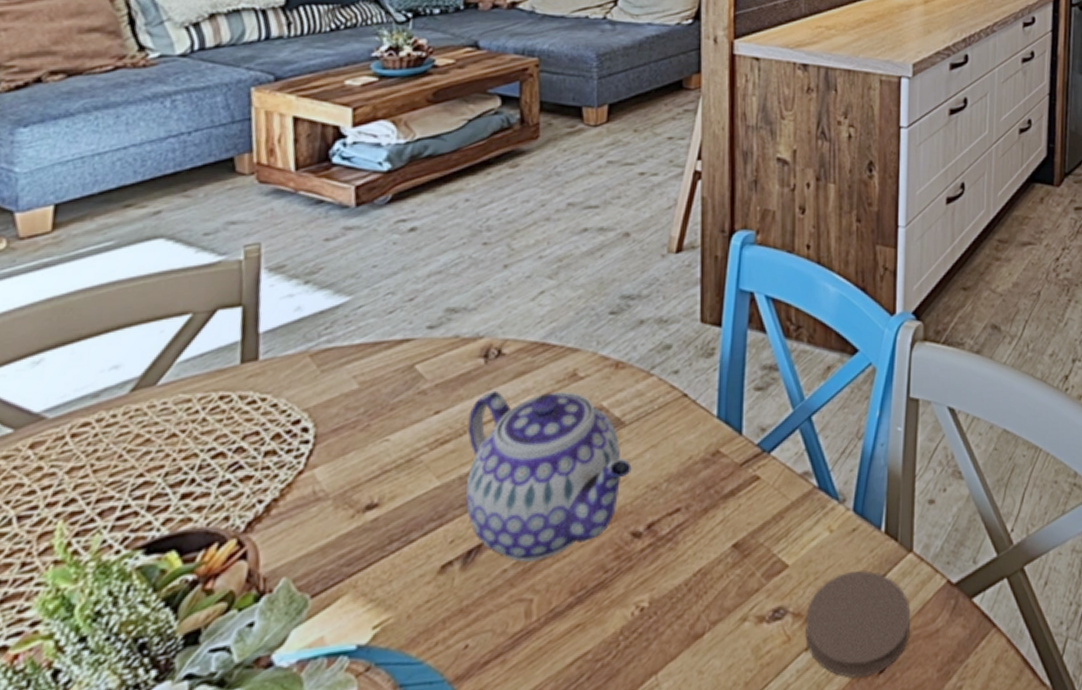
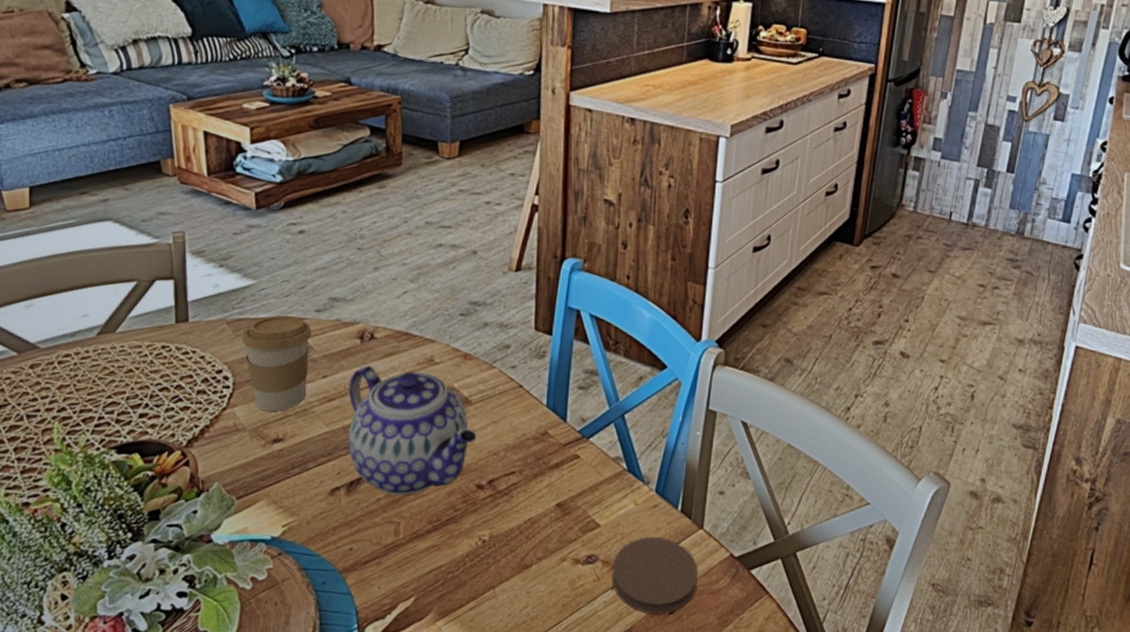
coffee cup: none [329,336,422,469] -> present [242,315,312,412]

